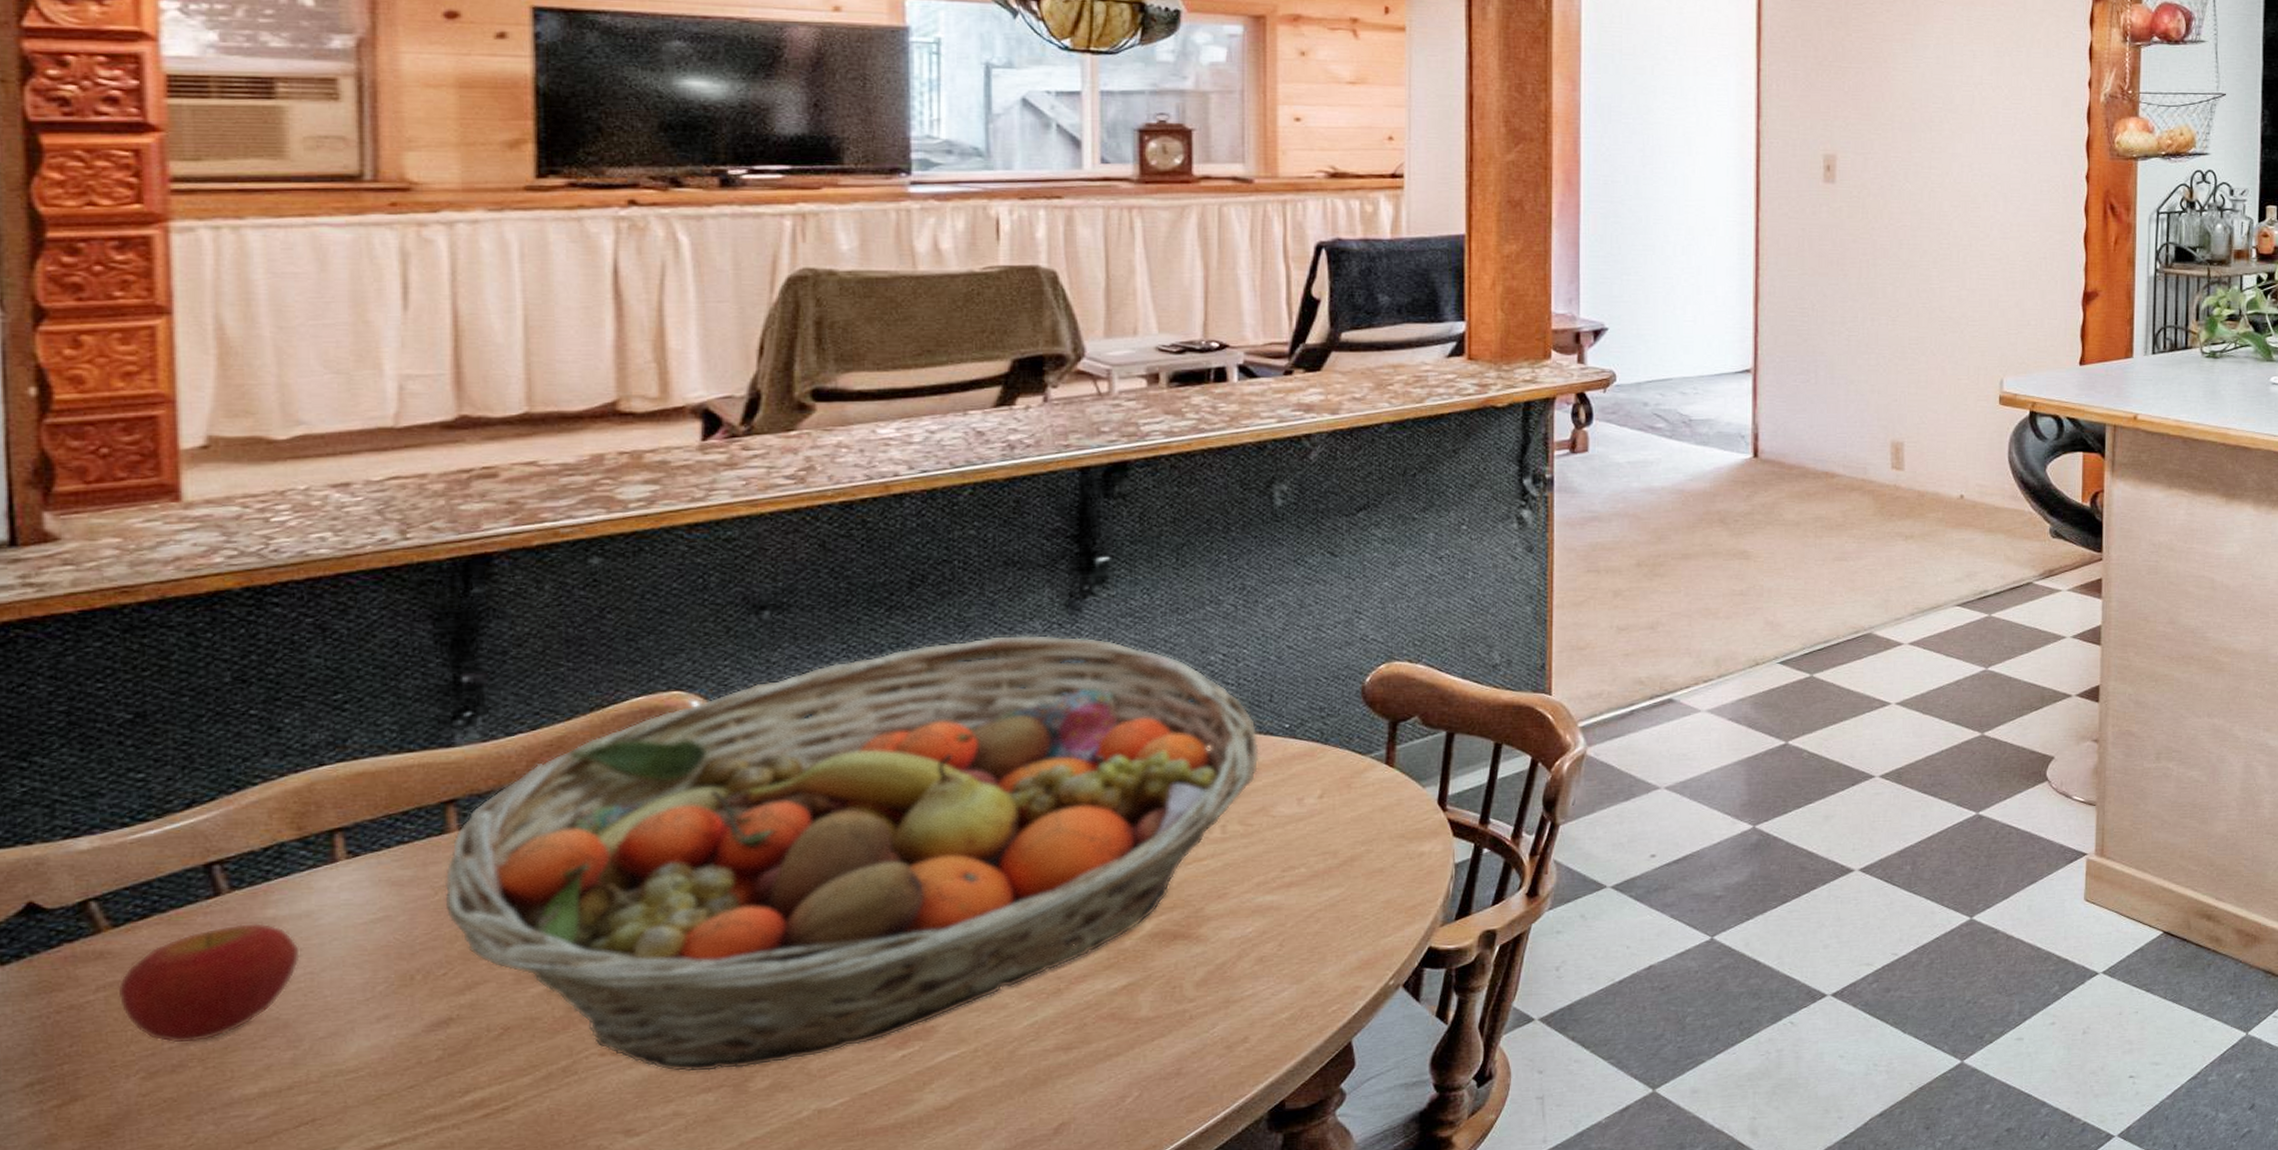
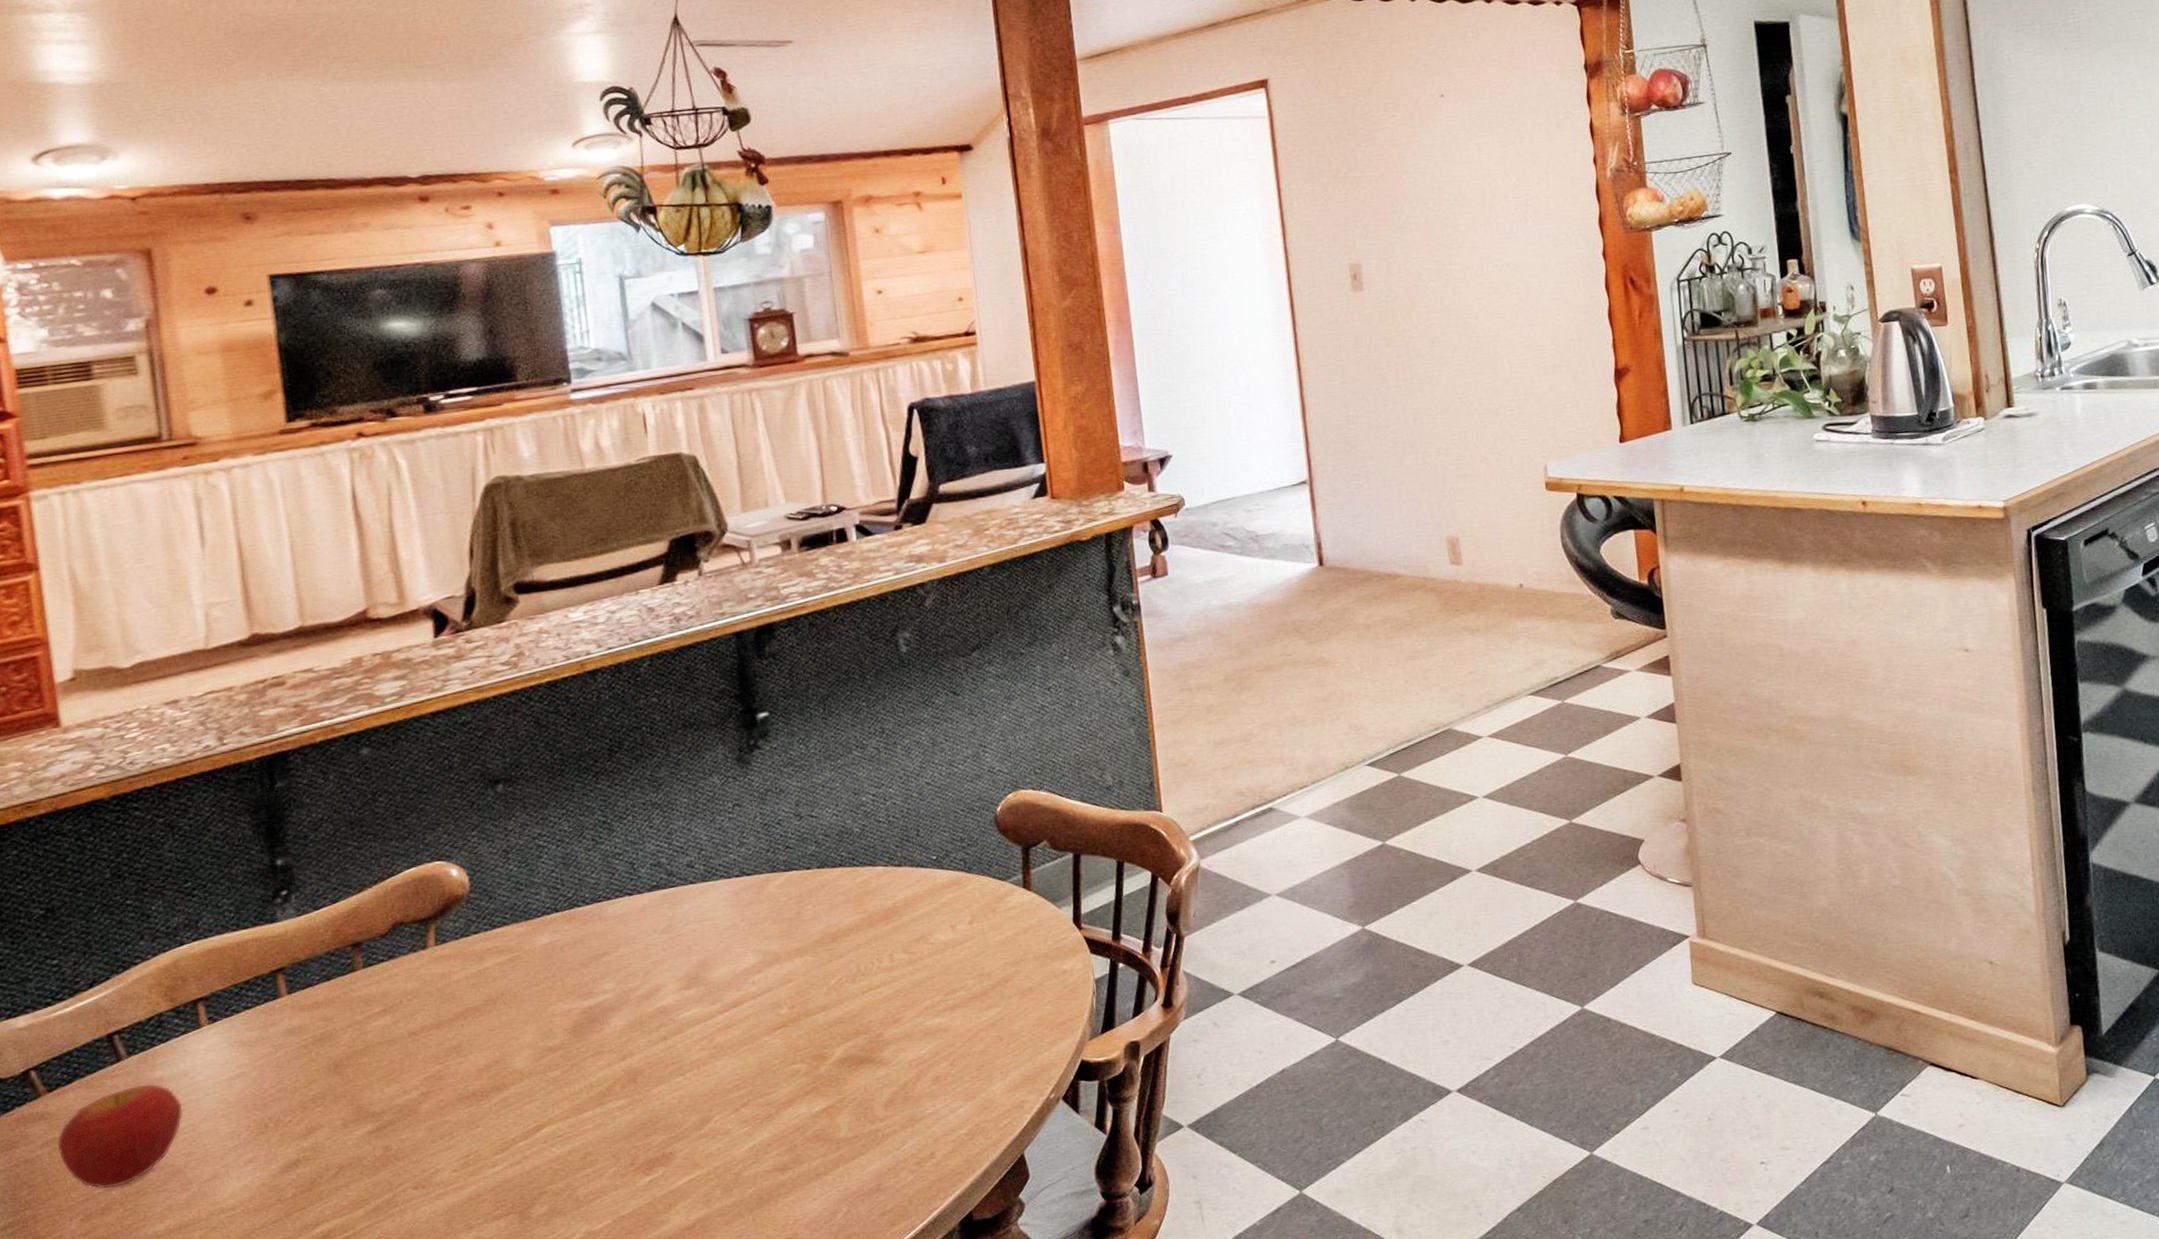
fruit basket: present [443,634,1259,1073] -> none [281,787,915,1202]

